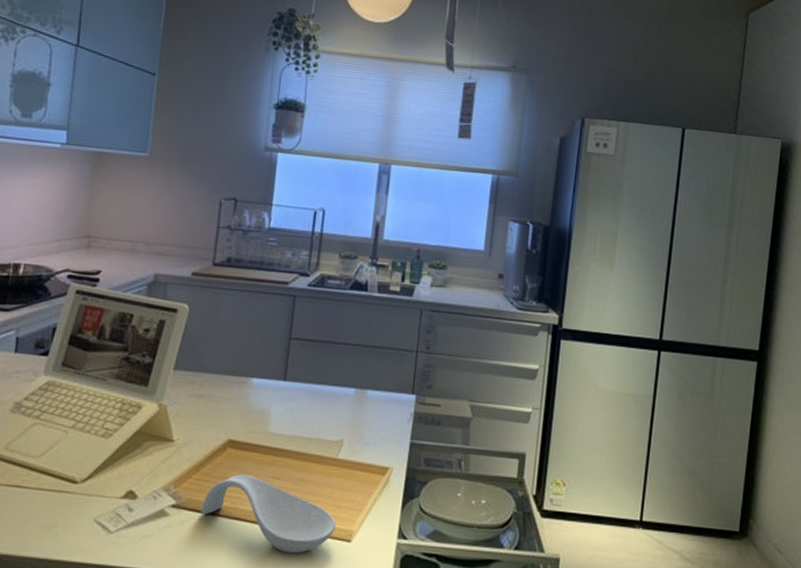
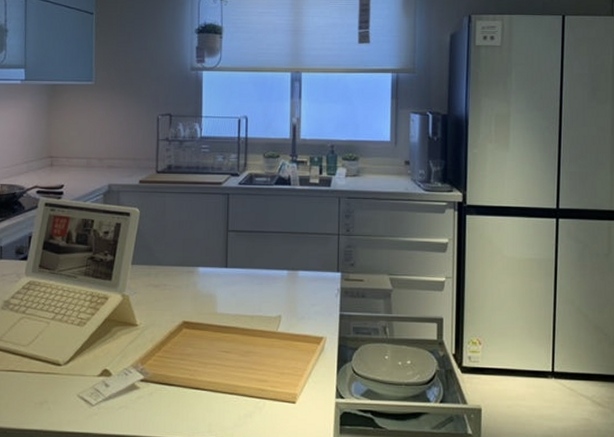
spoon rest: present [200,474,336,554] -> none [165,350,281,416]

